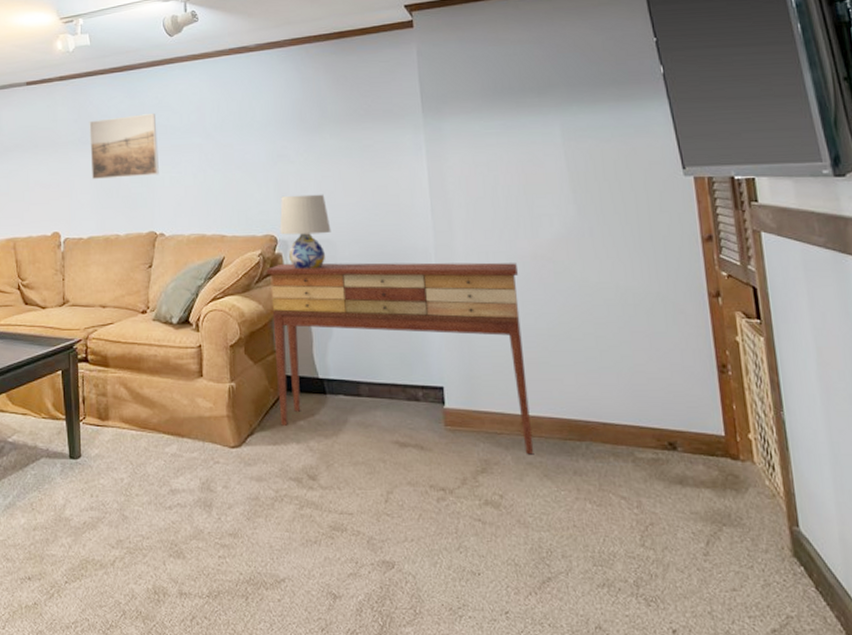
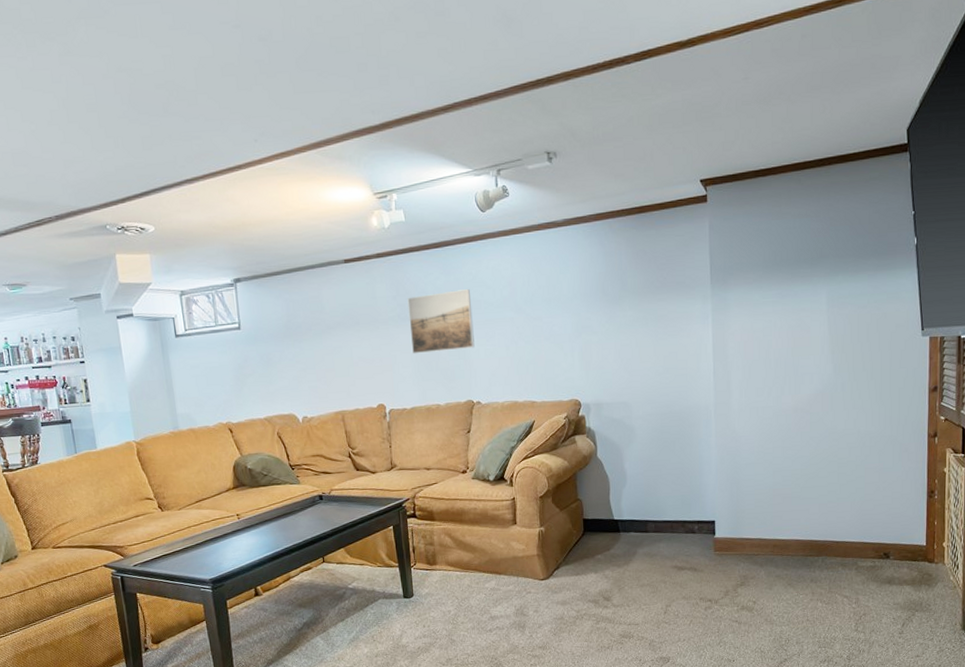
console table: present [266,262,534,455] -> none [571,416,782,570]
table lamp: present [279,194,332,270] -> none [583,361,628,429]

